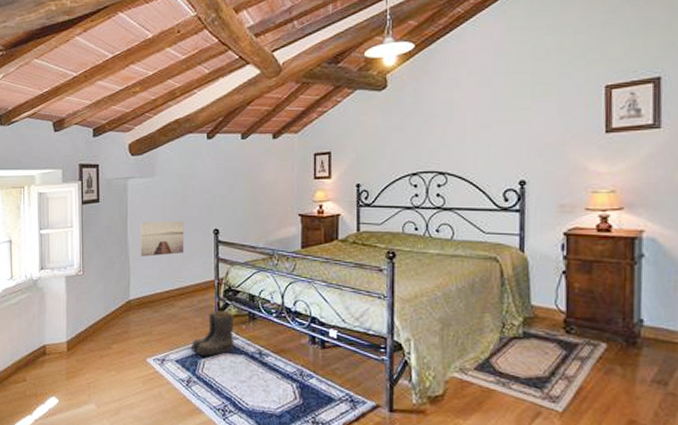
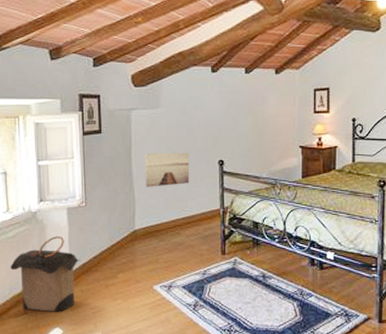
laundry hamper: none [12,304,76,381] -> present [10,236,80,312]
boots: present [190,311,234,356] -> none [197,238,239,281]

